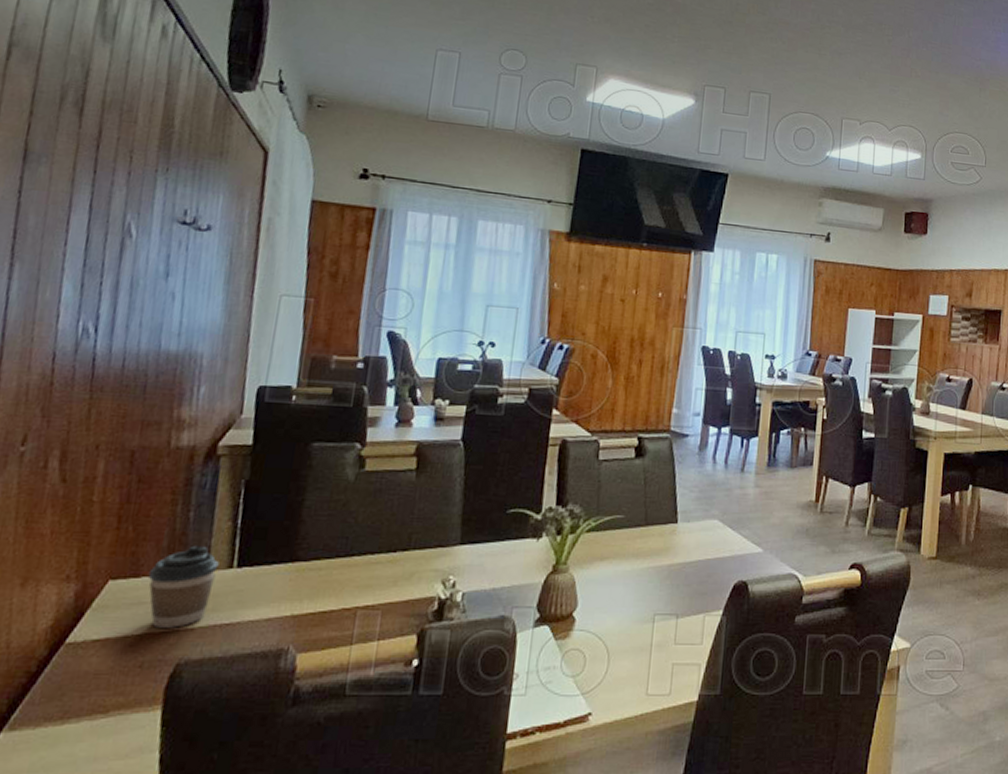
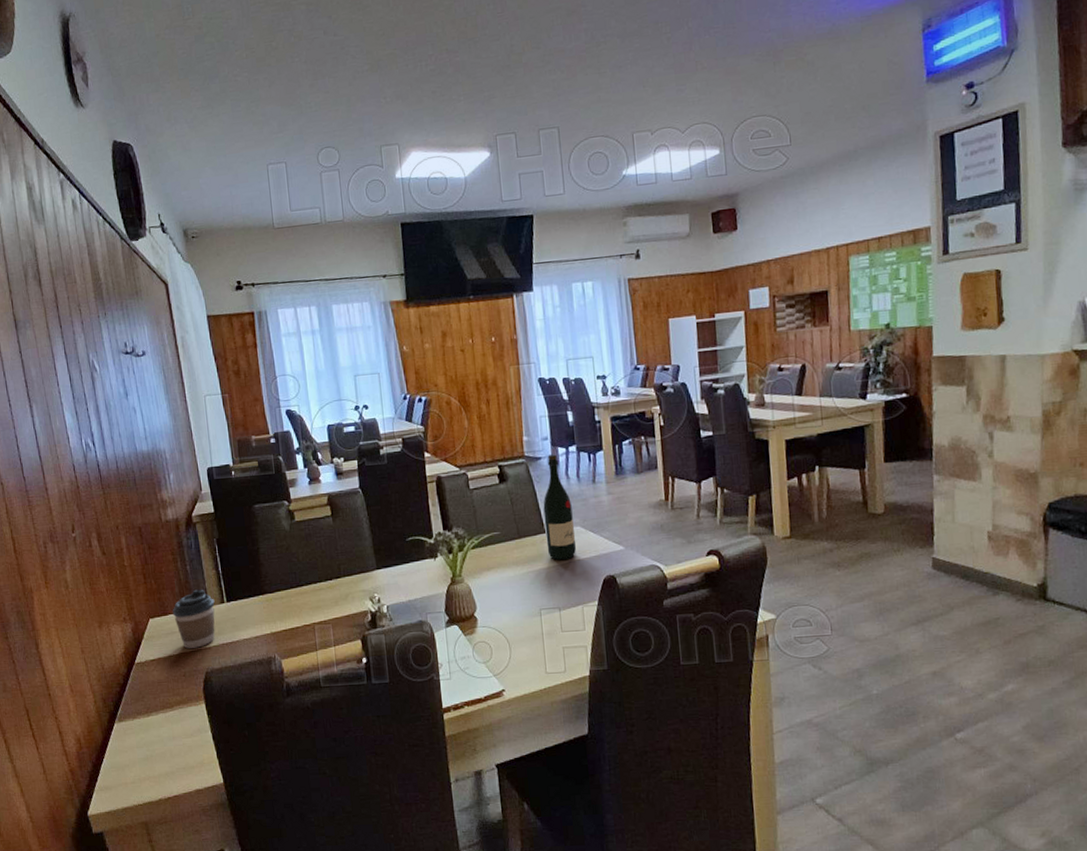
wine bottle: none [676,433,713,557] -> present [543,454,576,560]

